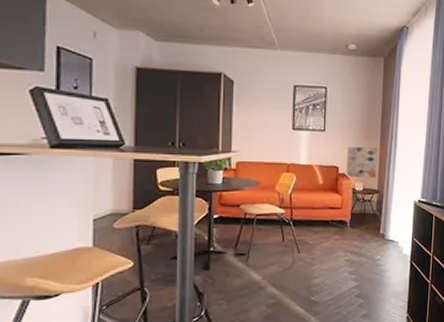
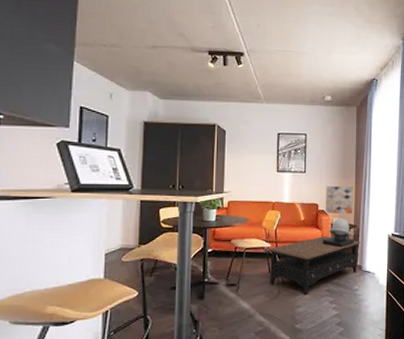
coffee table: none [282,201,384,266] -> present [268,235,360,296]
decorative sculpture: none [342,182,378,215] -> present [322,218,355,248]

